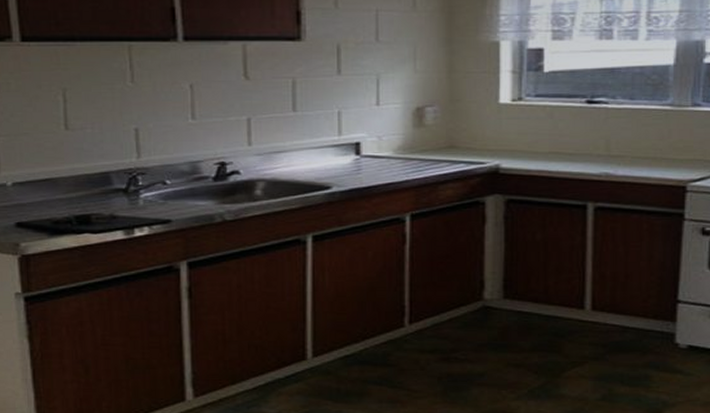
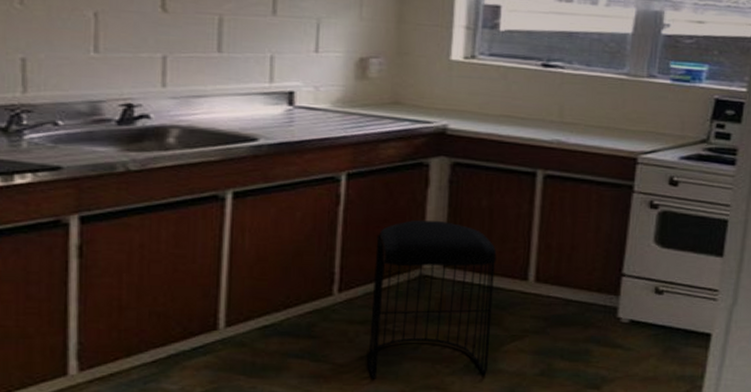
stool: none [439,254,553,404] -> present [367,220,497,379]

